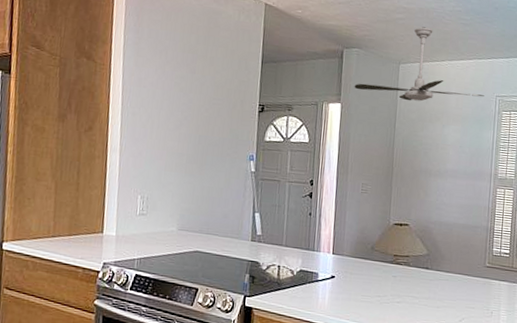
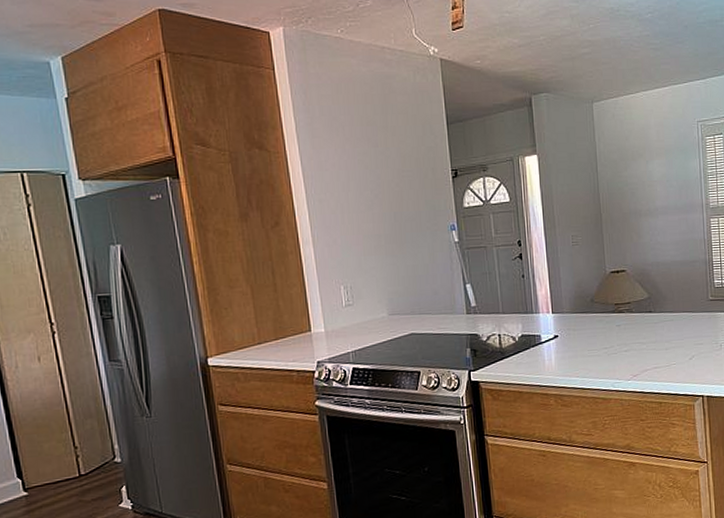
ceiling fan: present [354,27,484,102] -> none [548,58,685,141]

